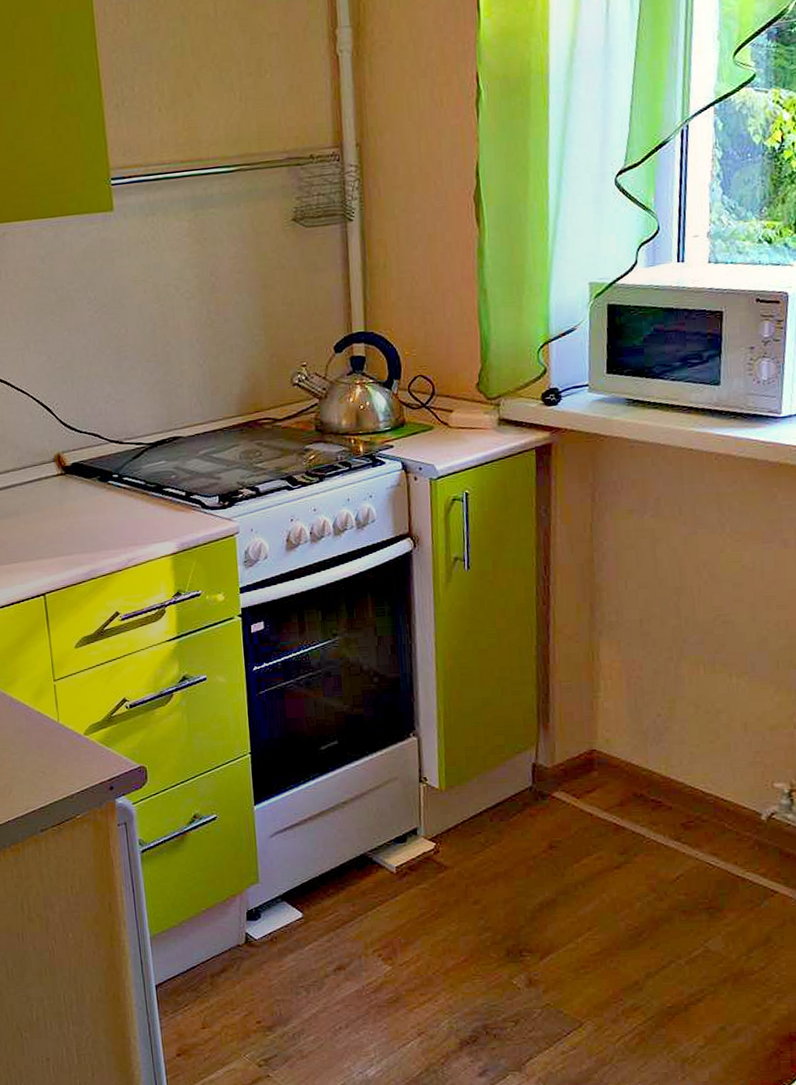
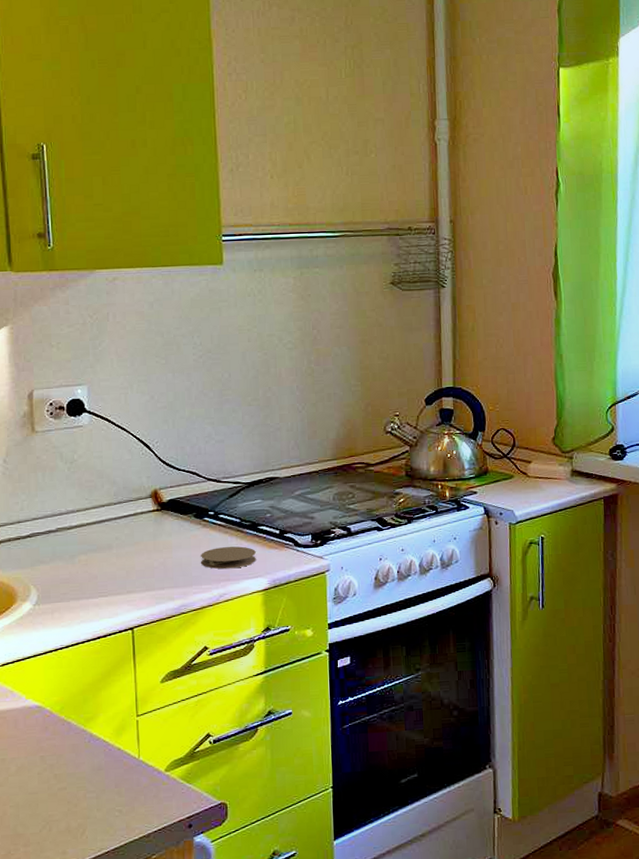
coaster: none [107,509,163,534] -> present [201,546,256,569]

